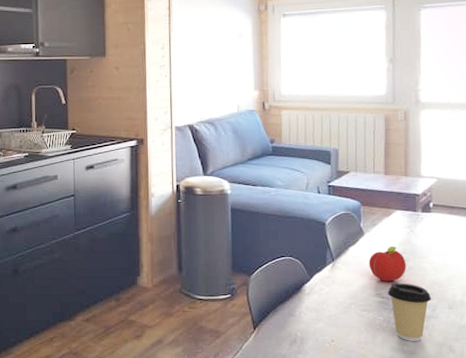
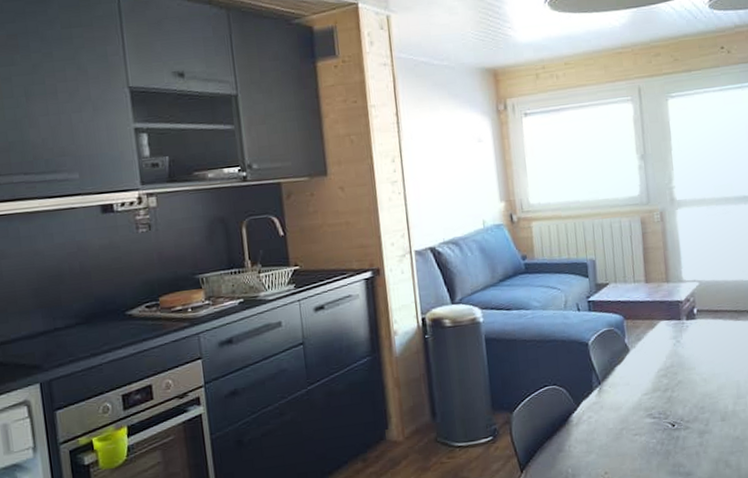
fruit: present [369,246,406,282] -> none [636,360,676,401]
coffee cup: present [387,283,432,341] -> none [658,399,704,462]

